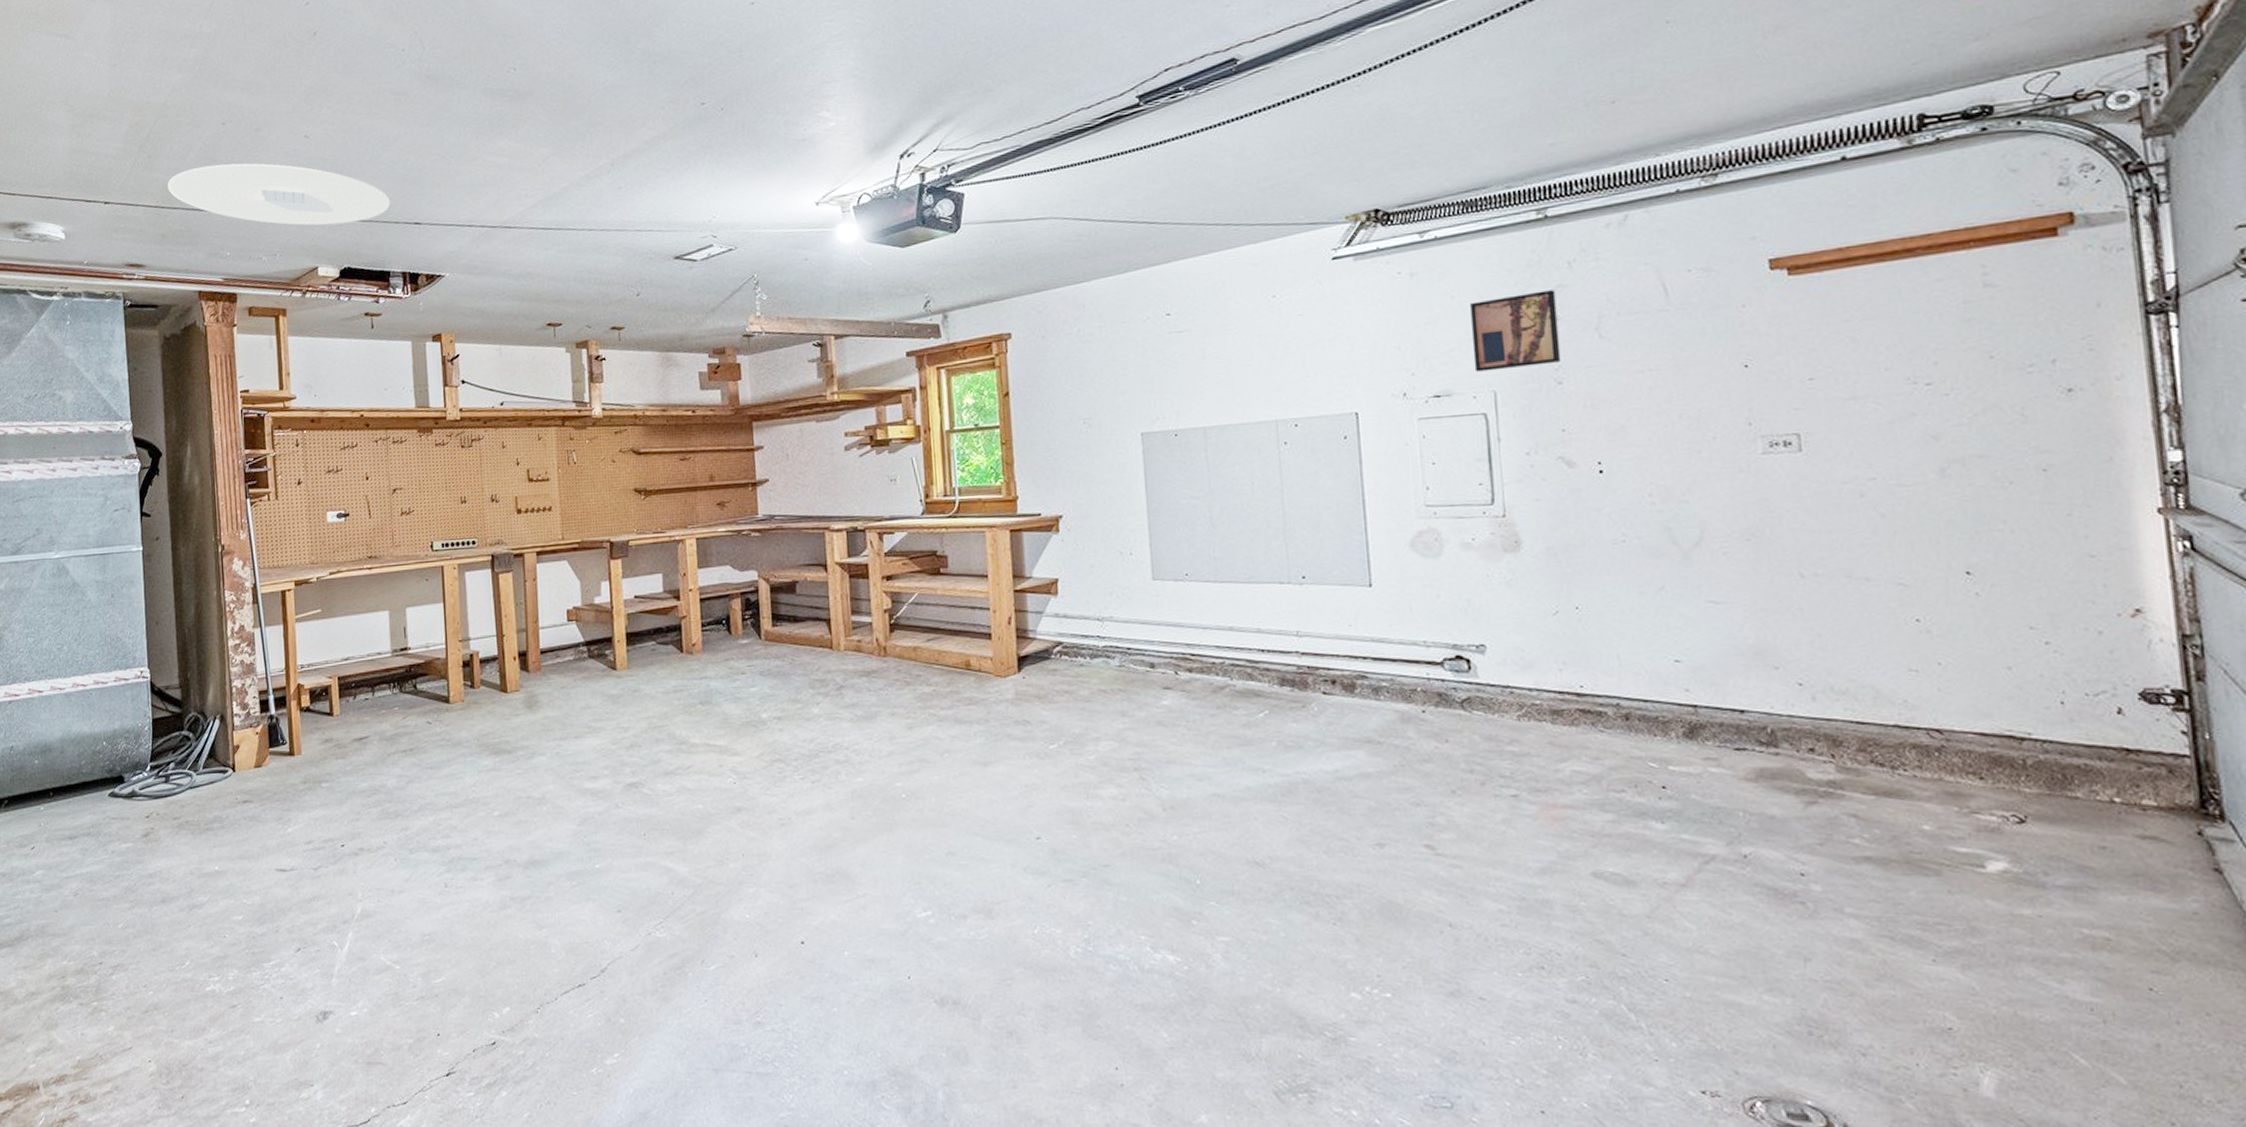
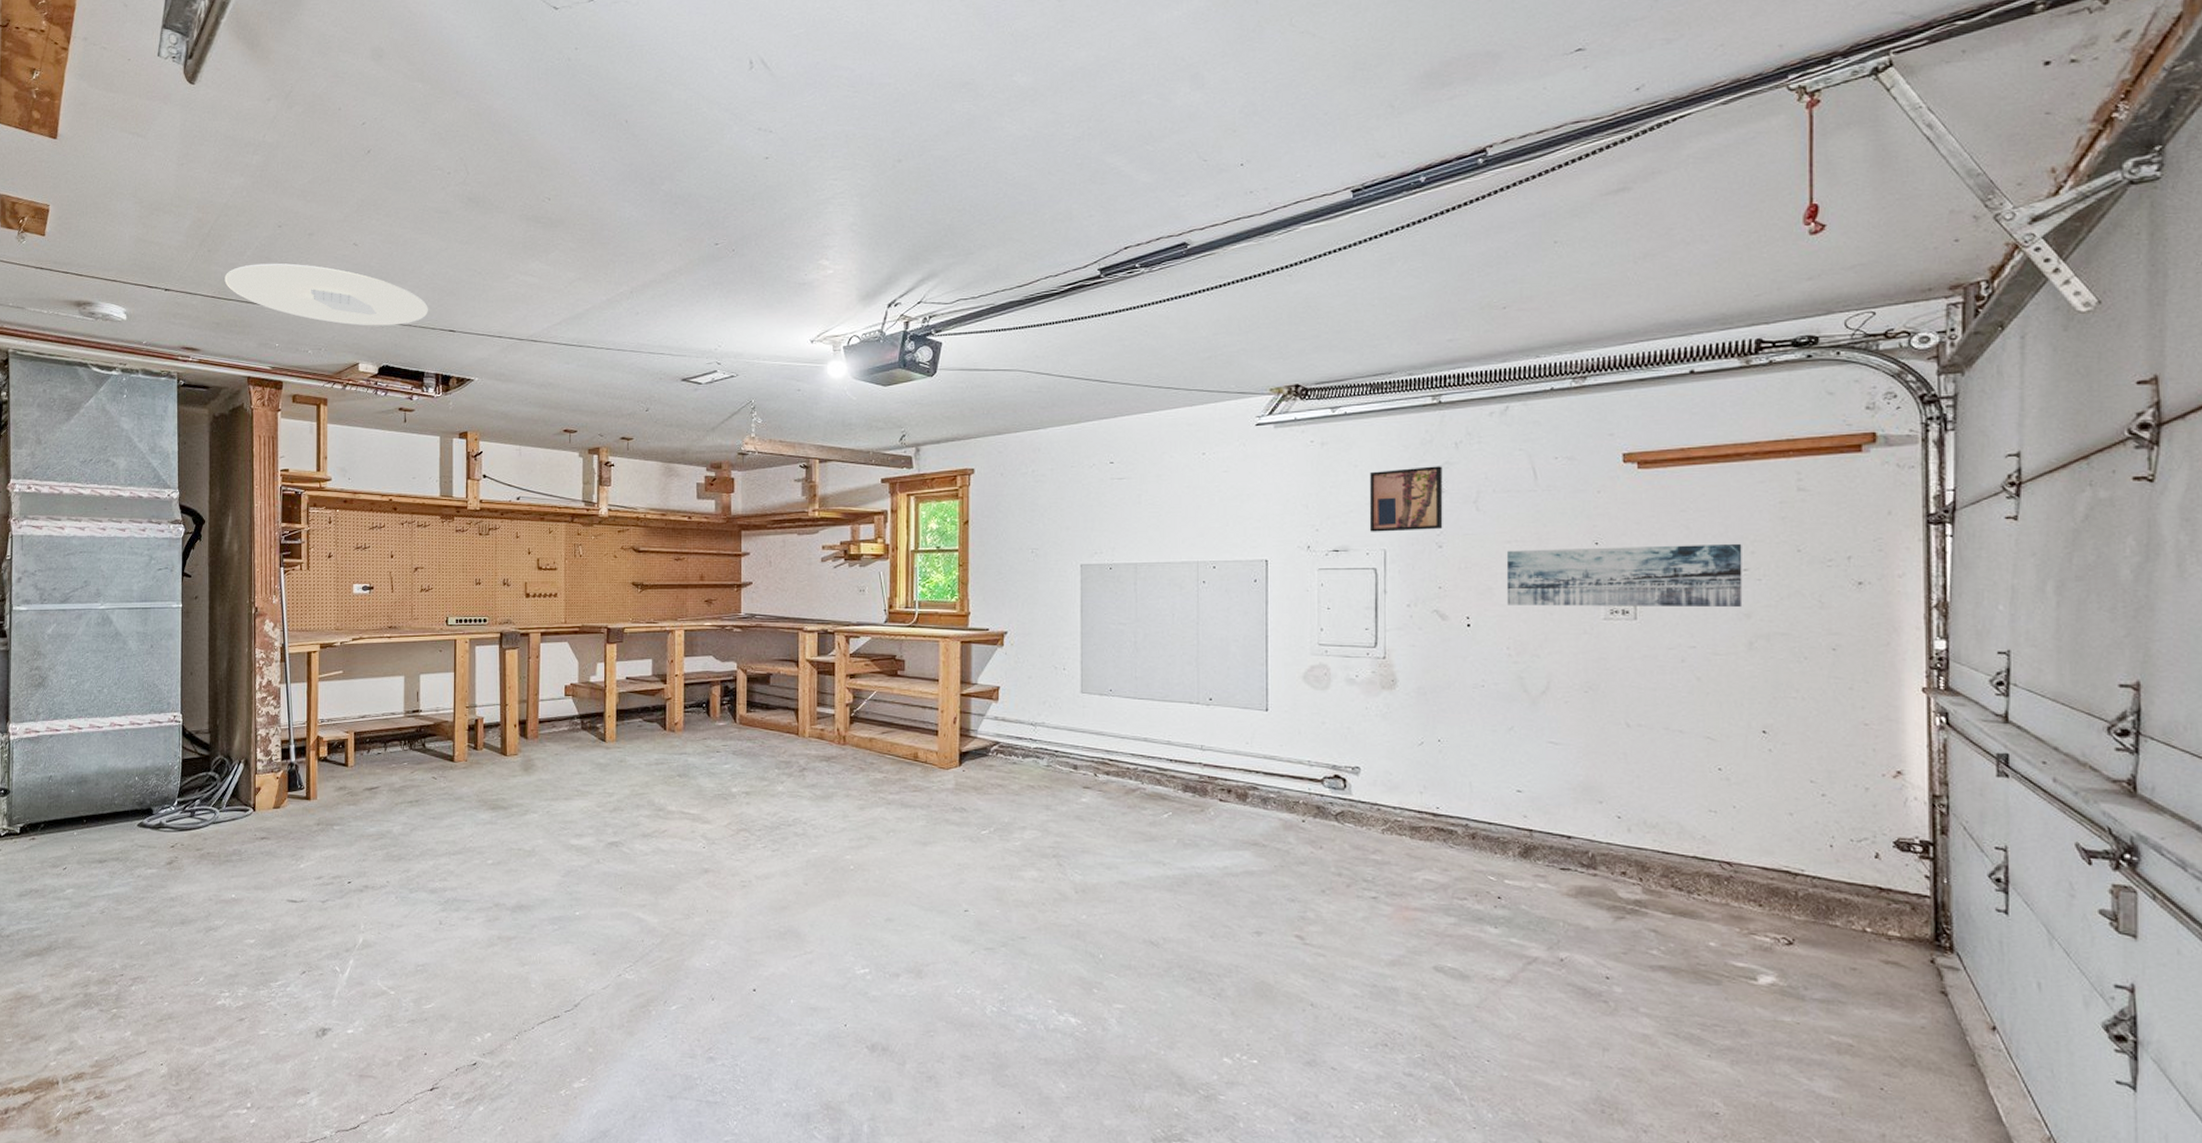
wall art: none [1639,353,1929,445] -> present [1506,543,1743,608]

